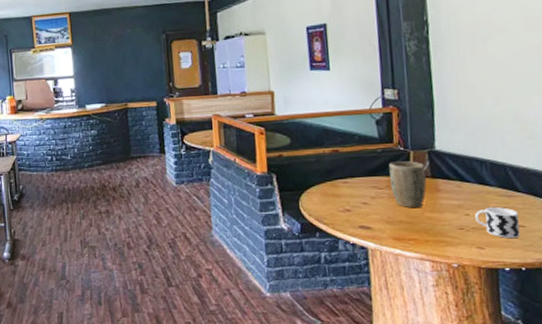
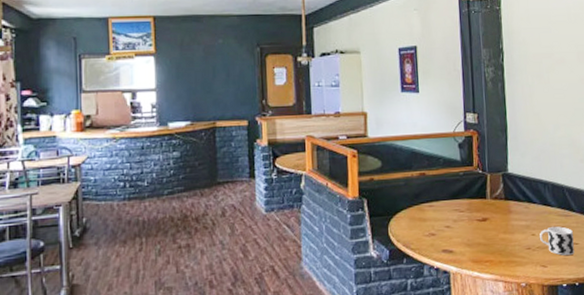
plant pot: present [389,161,427,209] -> none [469,184,501,231]

